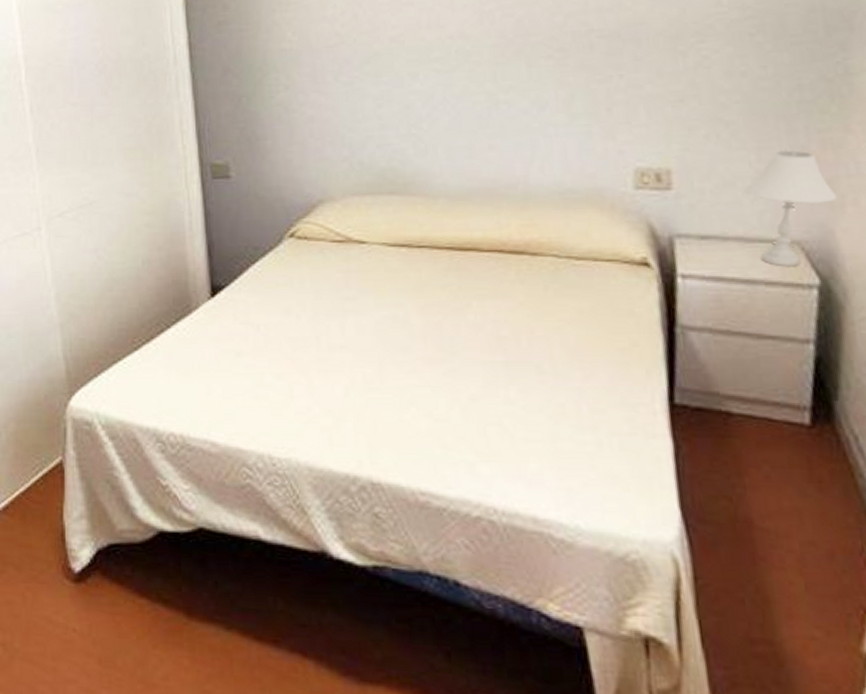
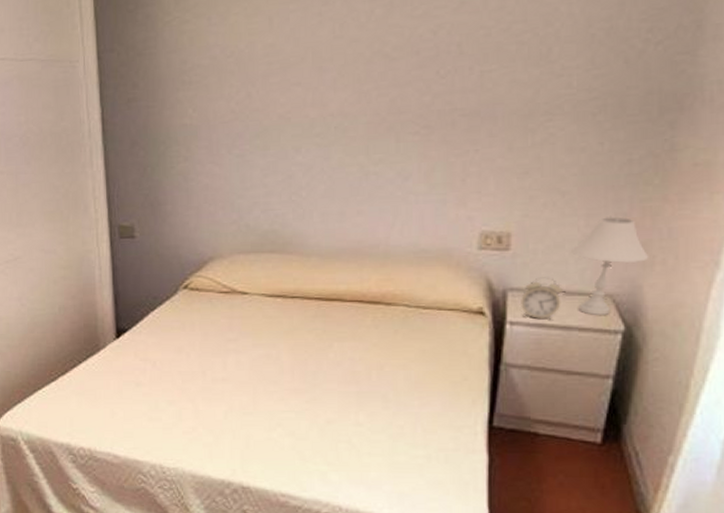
alarm clock: none [691,221,740,272] -> present [521,277,563,320]

